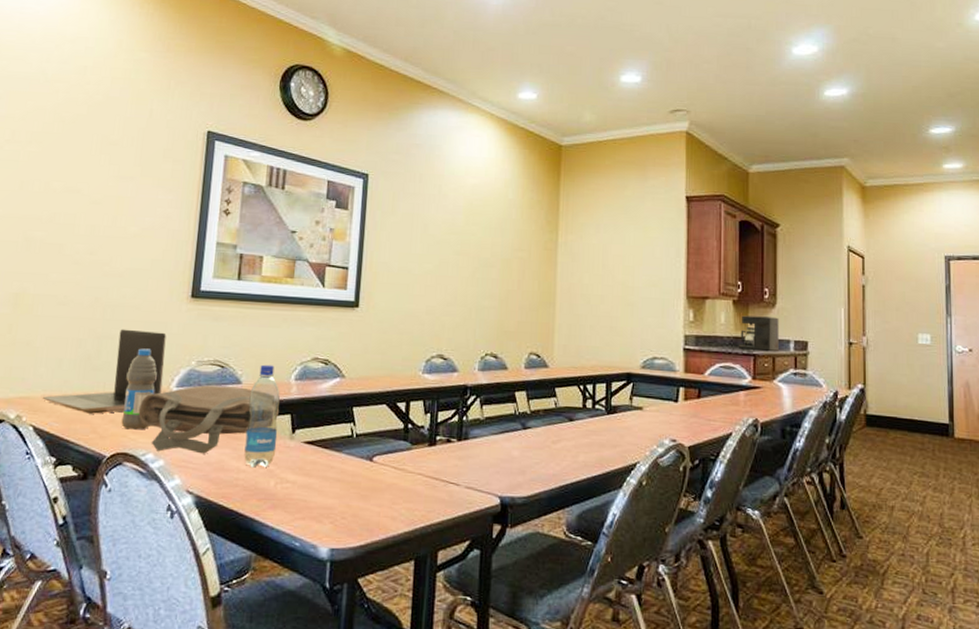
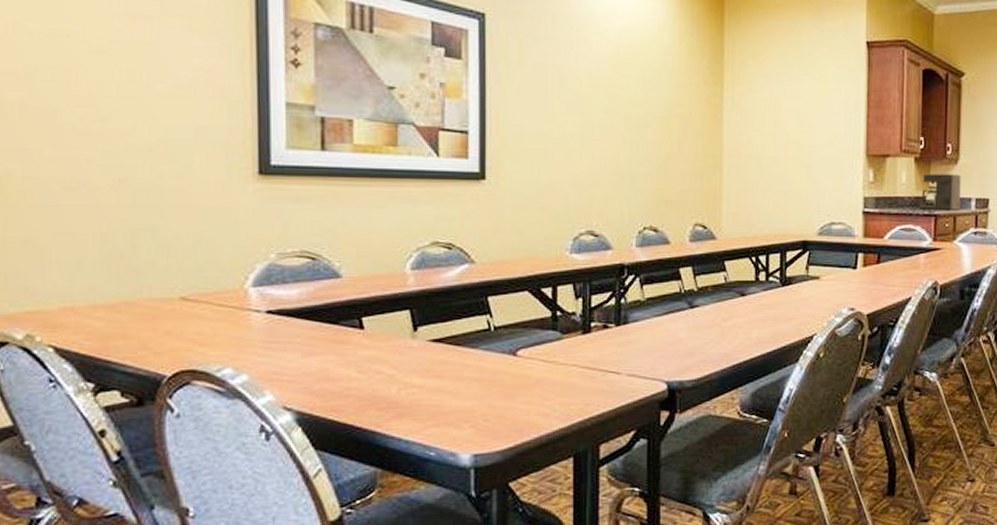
laptop computer: present [42,329,167,414] -> none [60,218,233,326]
water bottle: present [121,348,157,430] -> none [180,241,224,342]
tote bag: present [138,385,280,454] -> none [204,282,395,365]
bottle: present [244,364,280,468] -> none [353,253,395,374]

